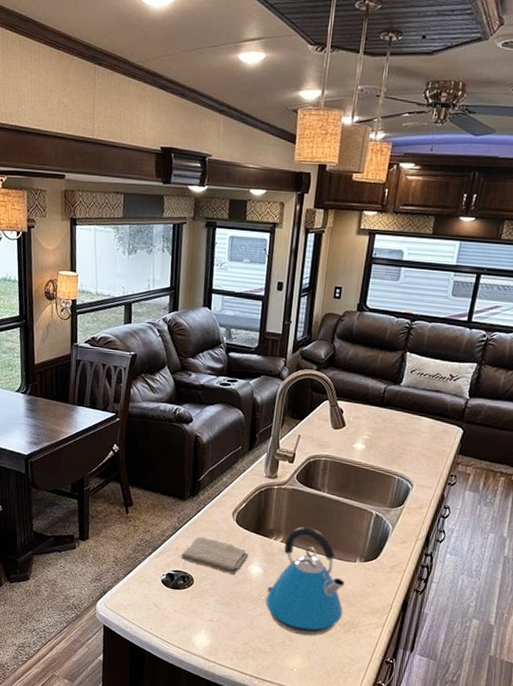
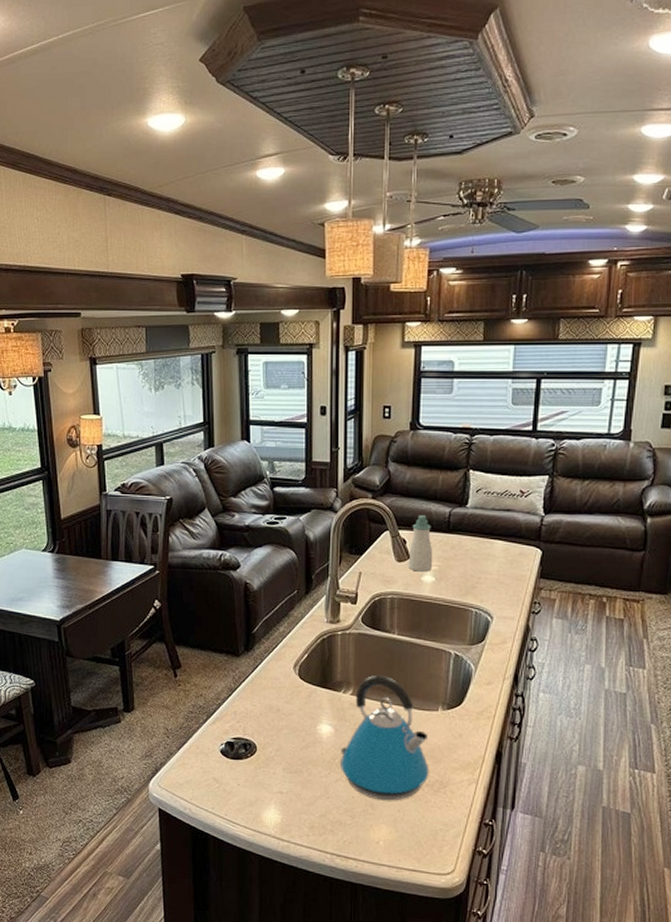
washcloth: present [181,536,249,575] -> none [240,696,316,737]
soap bottle: none [343,389,367,440] -> present [408,515,433,572]

